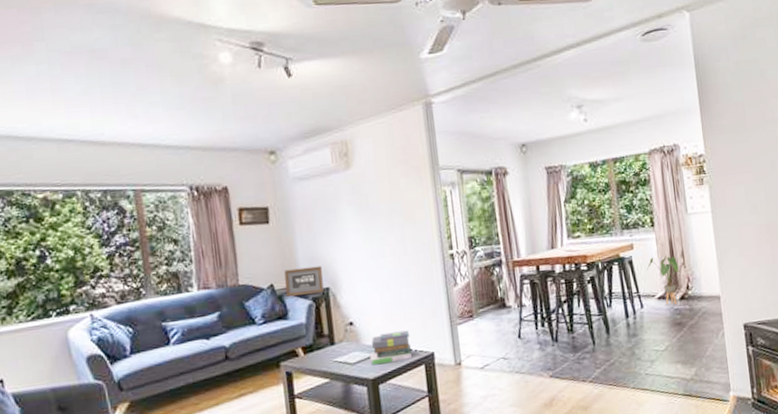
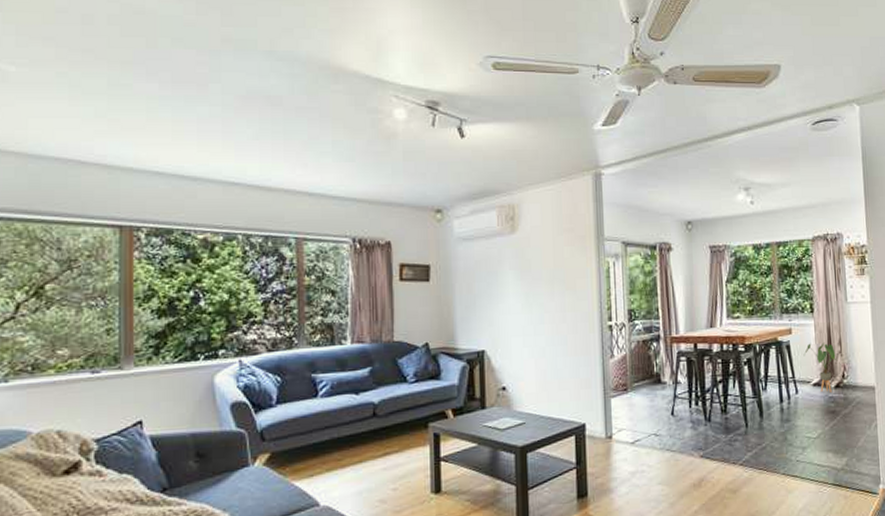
picture frame: present [284,266,324,298] -> none [440,328,480,358]
books: present [369,330,412,366] -> none [520,399,564,433]

